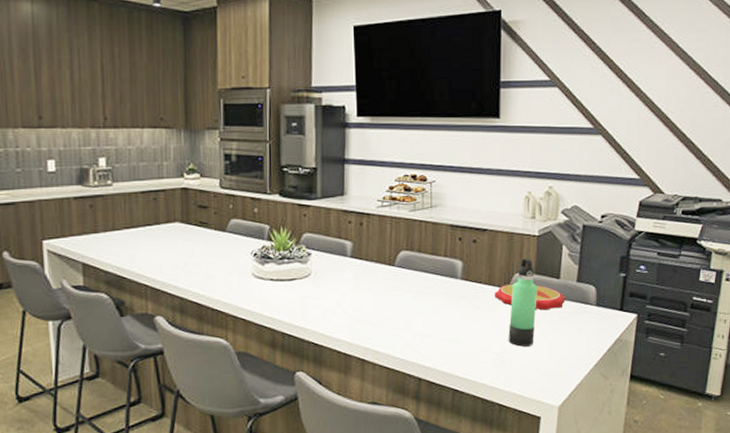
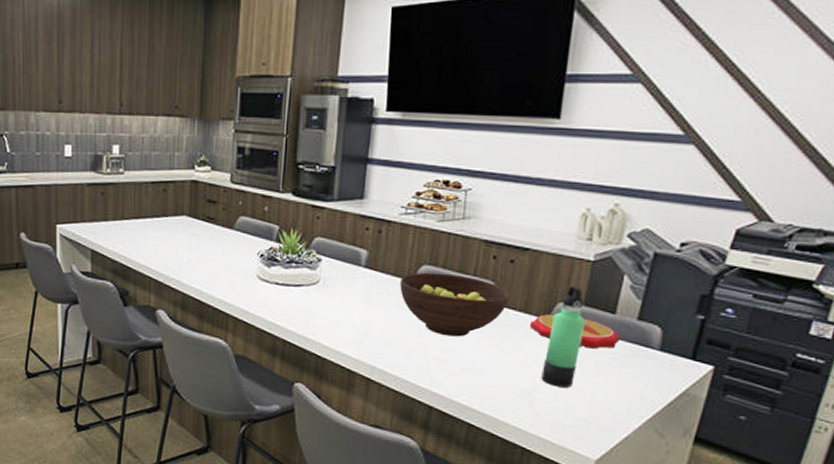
fruit bowl: none [383,256,475,313] -> present [400,272,510,337]

